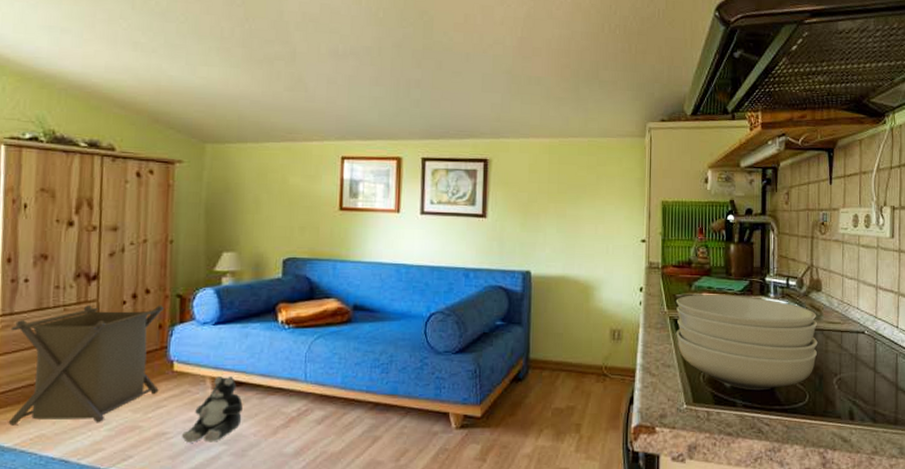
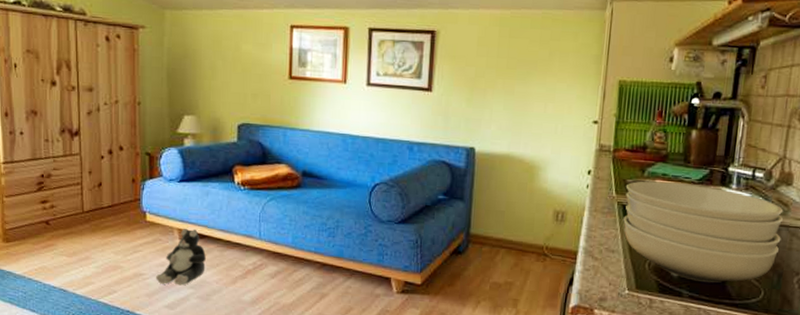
laundry basket: present [8,305,164,426] -> none [12,158,136,261]

